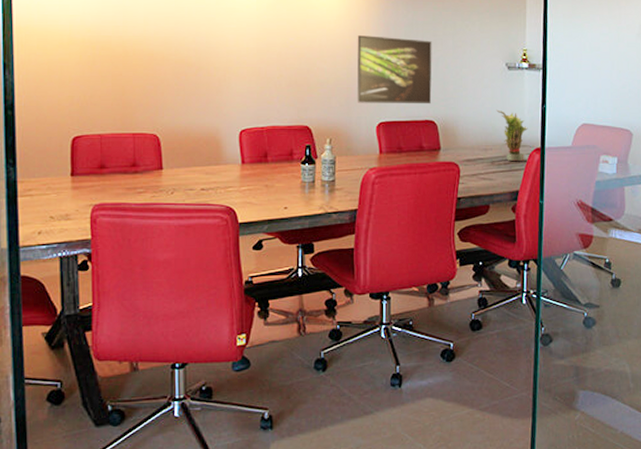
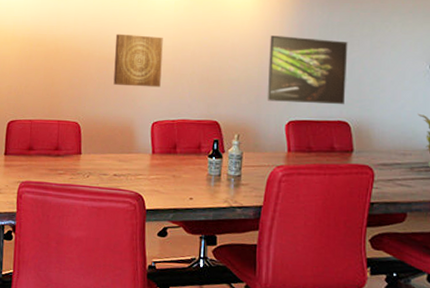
wall art: none [193,34,247,93] -> present [113,33,163,88]

